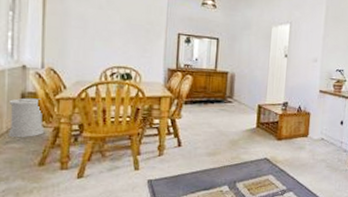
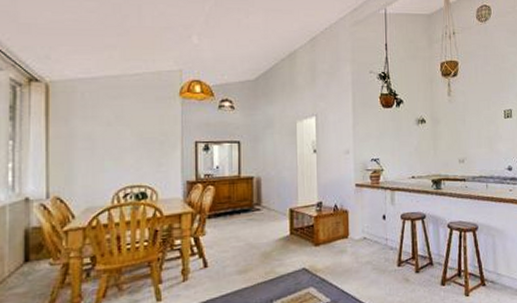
trash can: present [9,98,43,138] -> none [12,233,51,282]

